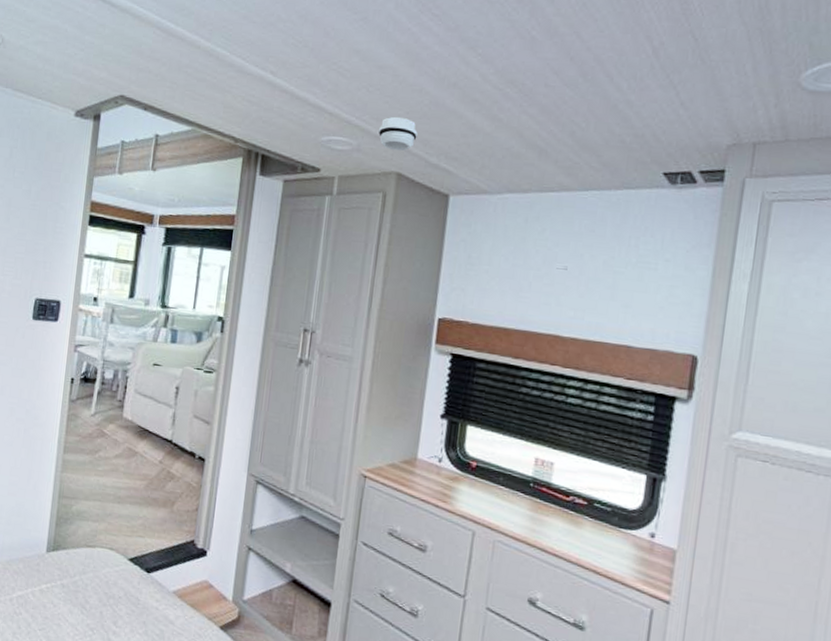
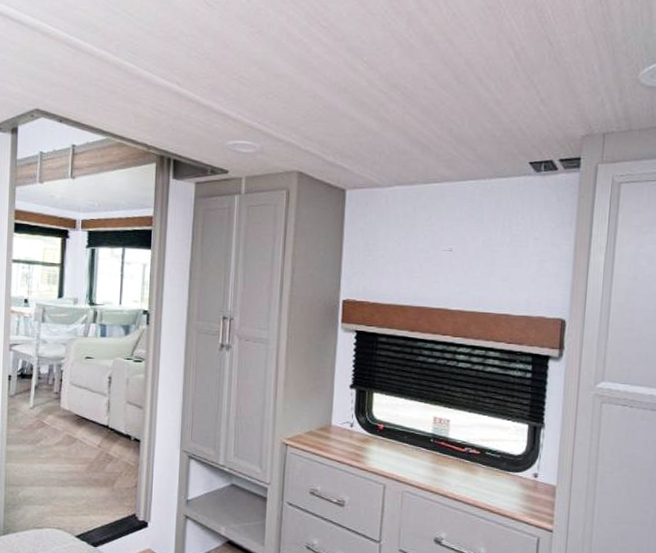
smoke detector: present [378,116,418,151] -> none [279,120,314,152]

